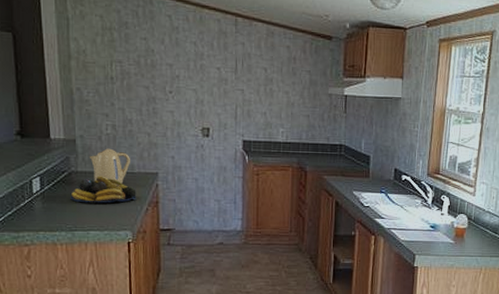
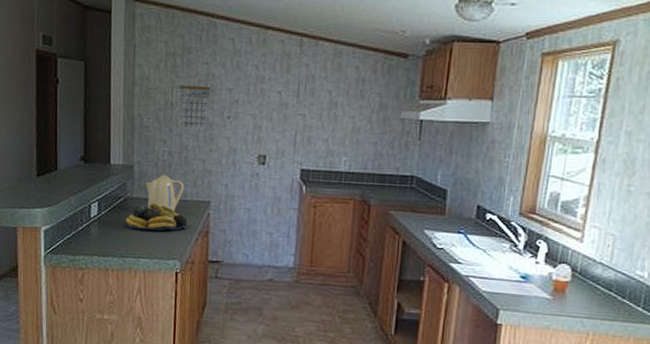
calendar: none [118,59,151,105] -> present [178,84,211,131]

